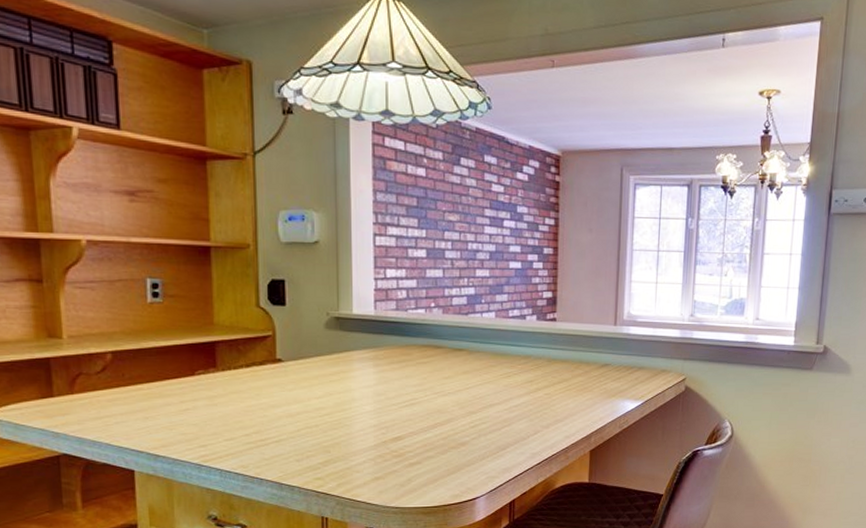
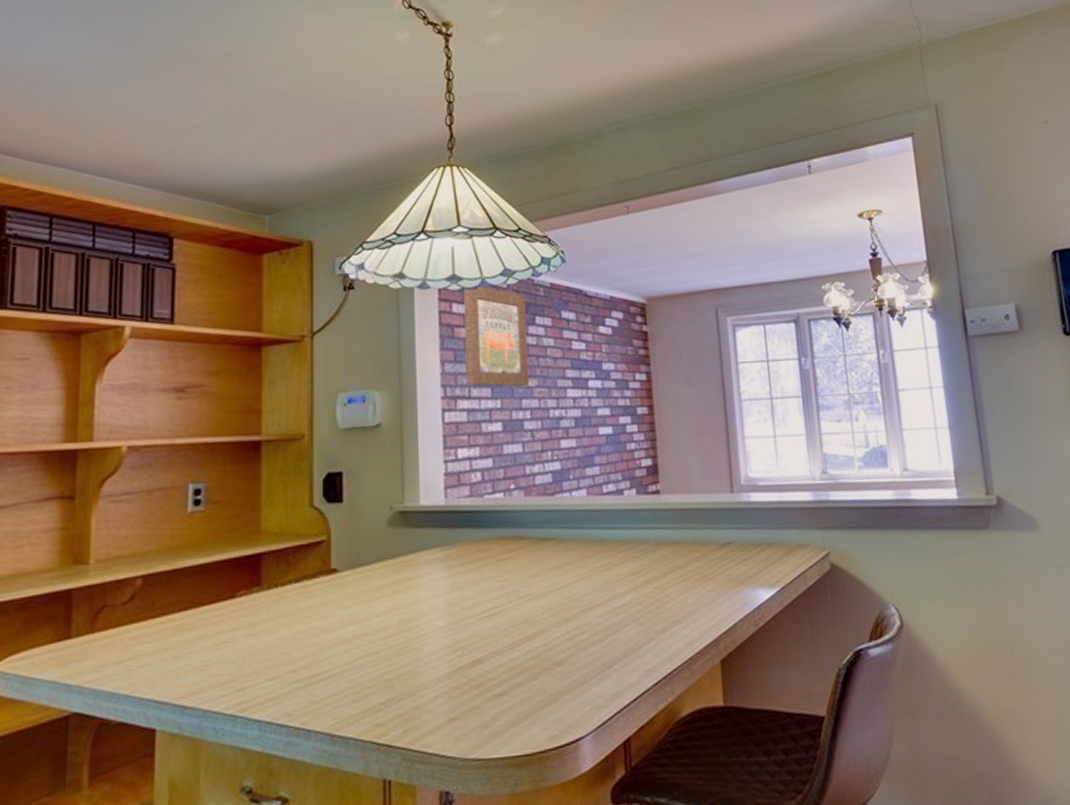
wall art: none [396,122,452,221] -> present [463,285,529,387]

